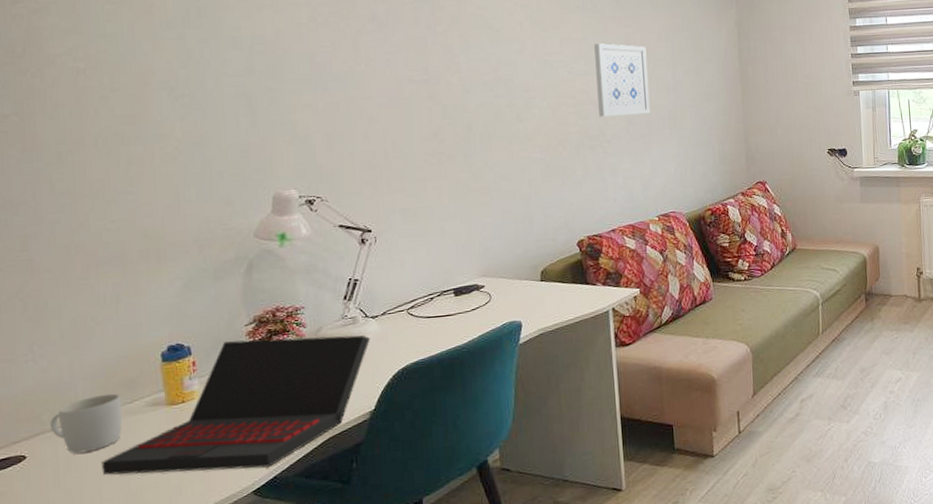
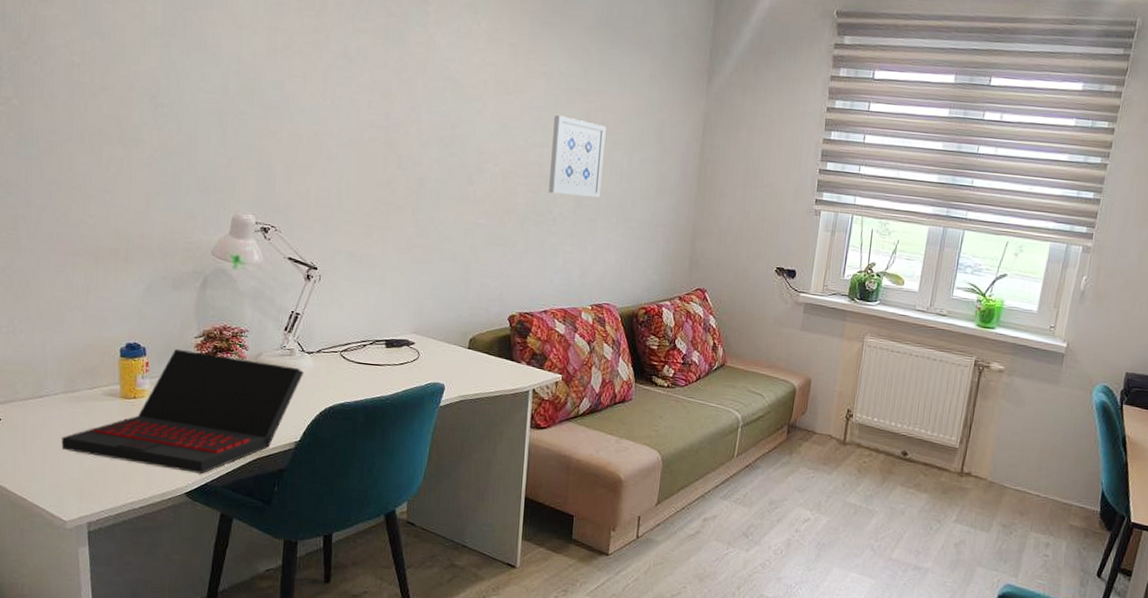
mug: present [50,393,123,454] -> none [23,376,83,427]

